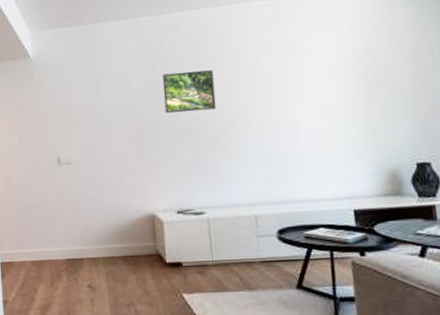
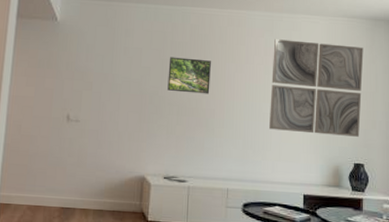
wall art: none [288,18,420,139] -> present [269,39,364,137]

